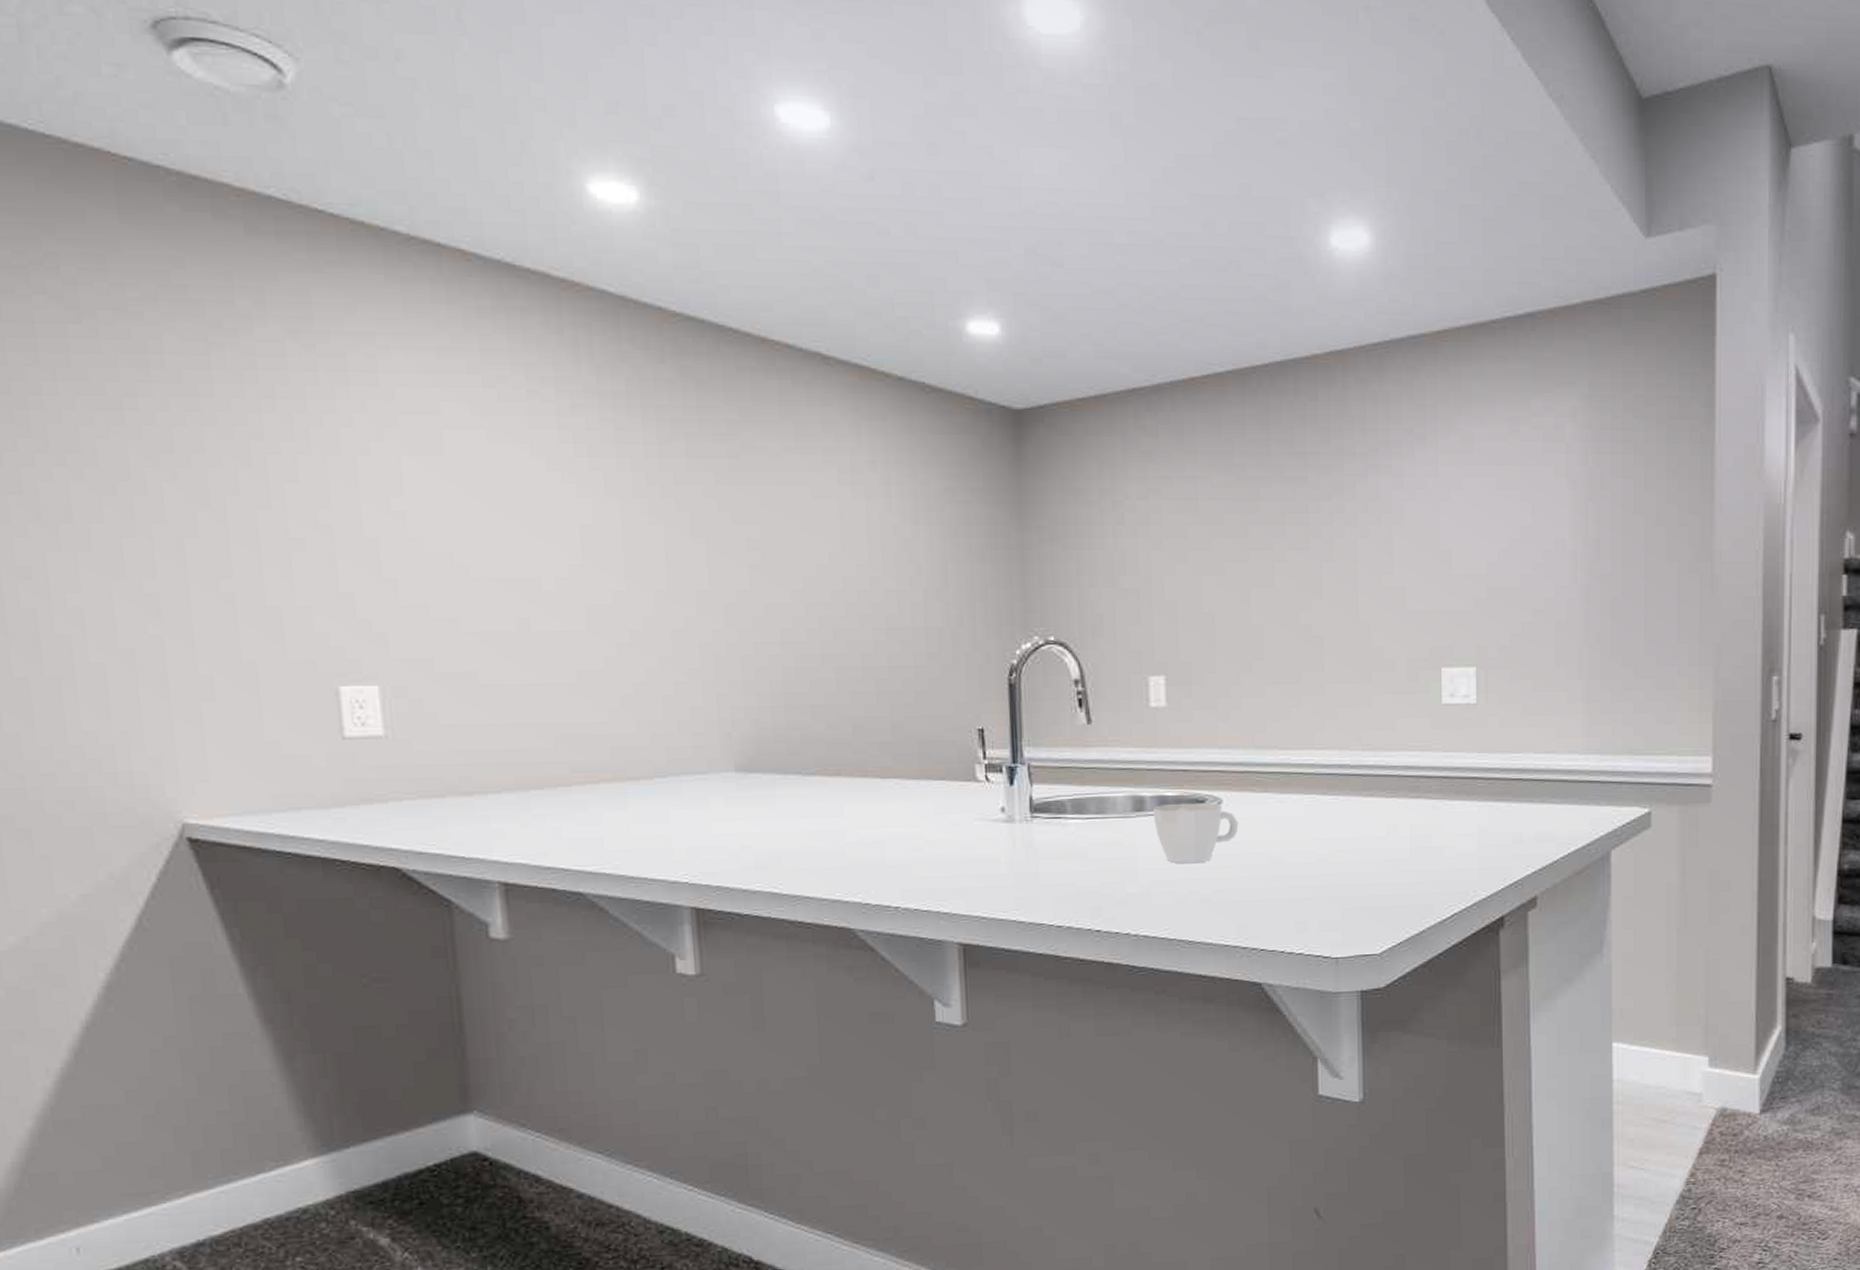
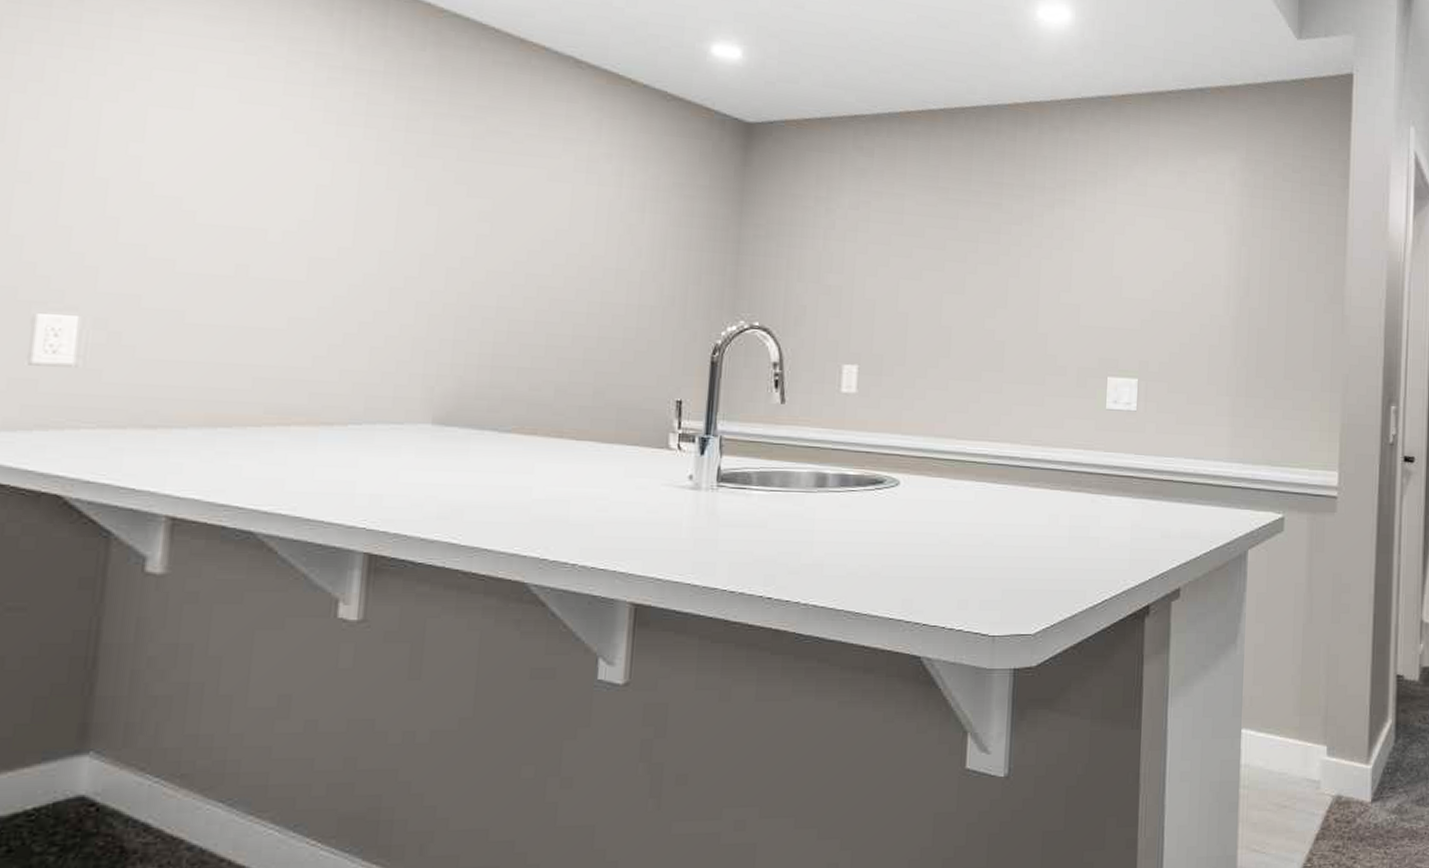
cup: present [1152,802,1239,864] -> none [833,482,913,539]

